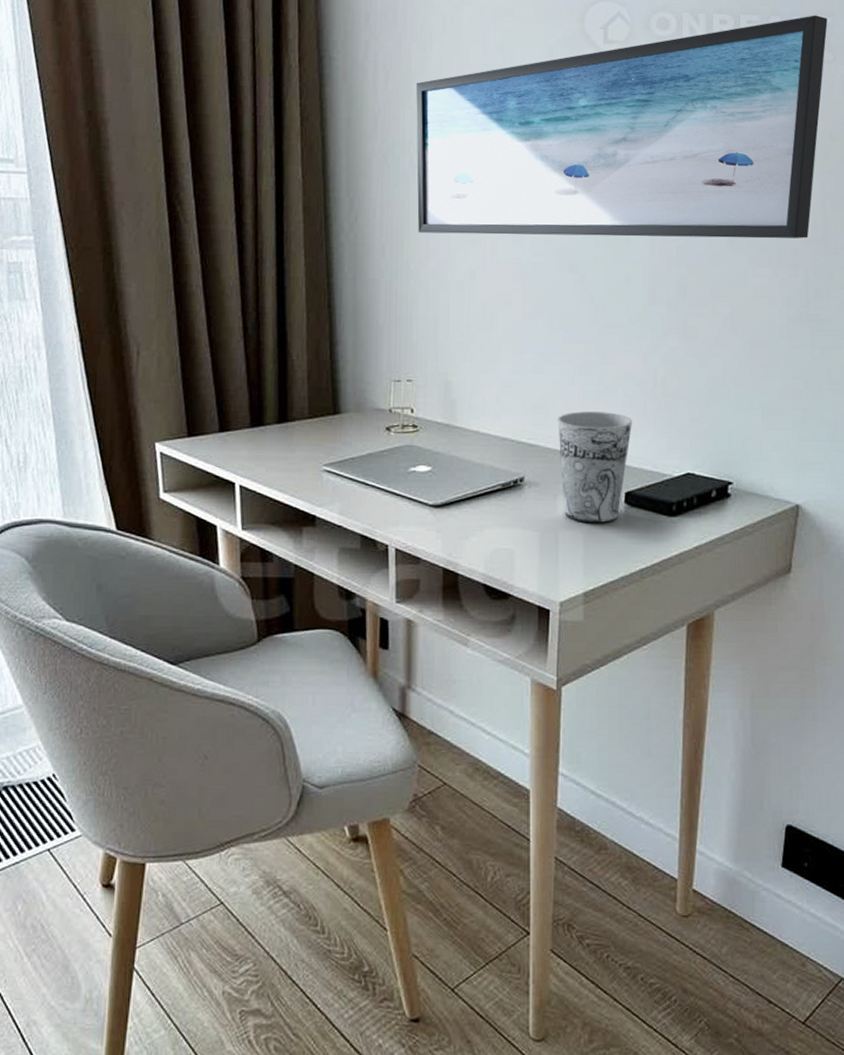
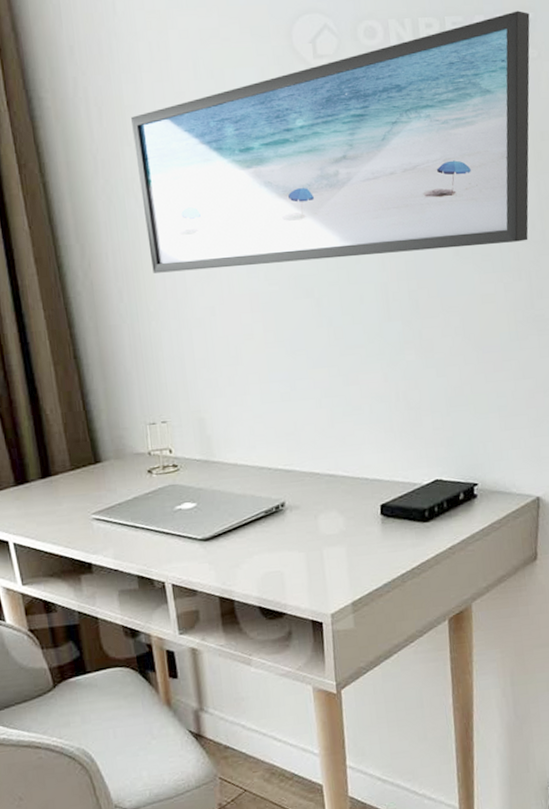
cup: present [557,411,632,524] -> none [310,430,381,538]

